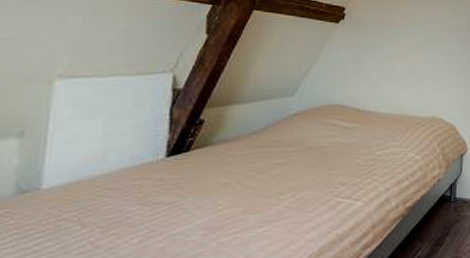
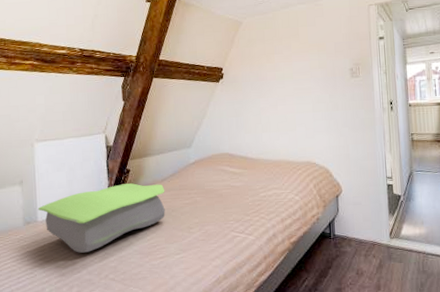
cushion: none [44,138,252,232] -> present [37,183,165,253]

